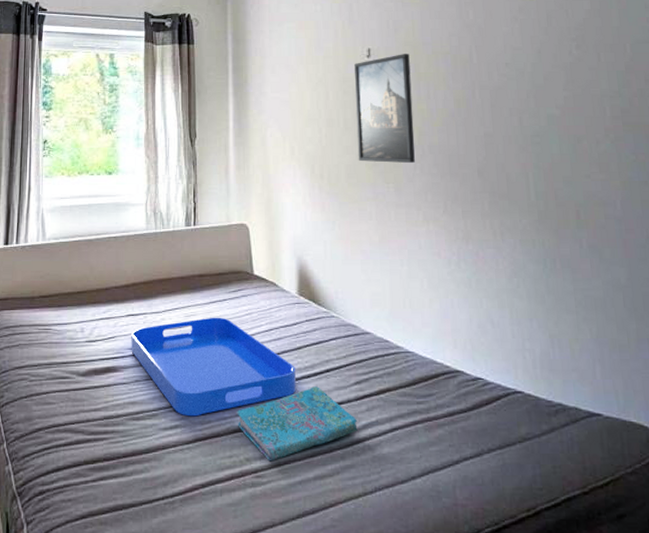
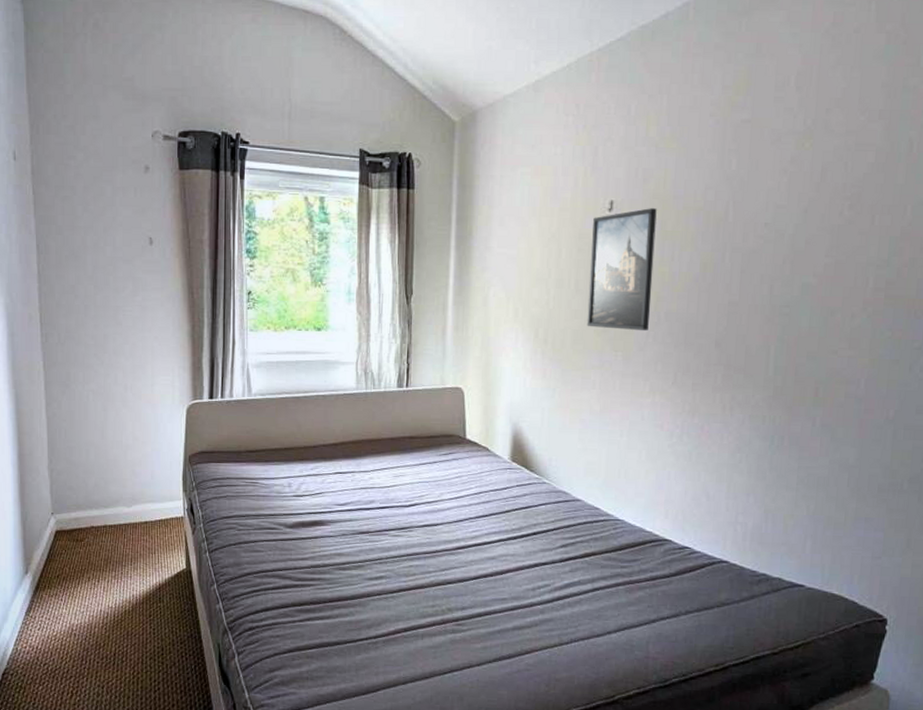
serving tray: present [131,317,296,417] -> none [338,478,502,570]
cover: present [237,387,358,462] -> none [441,547,560,612]

